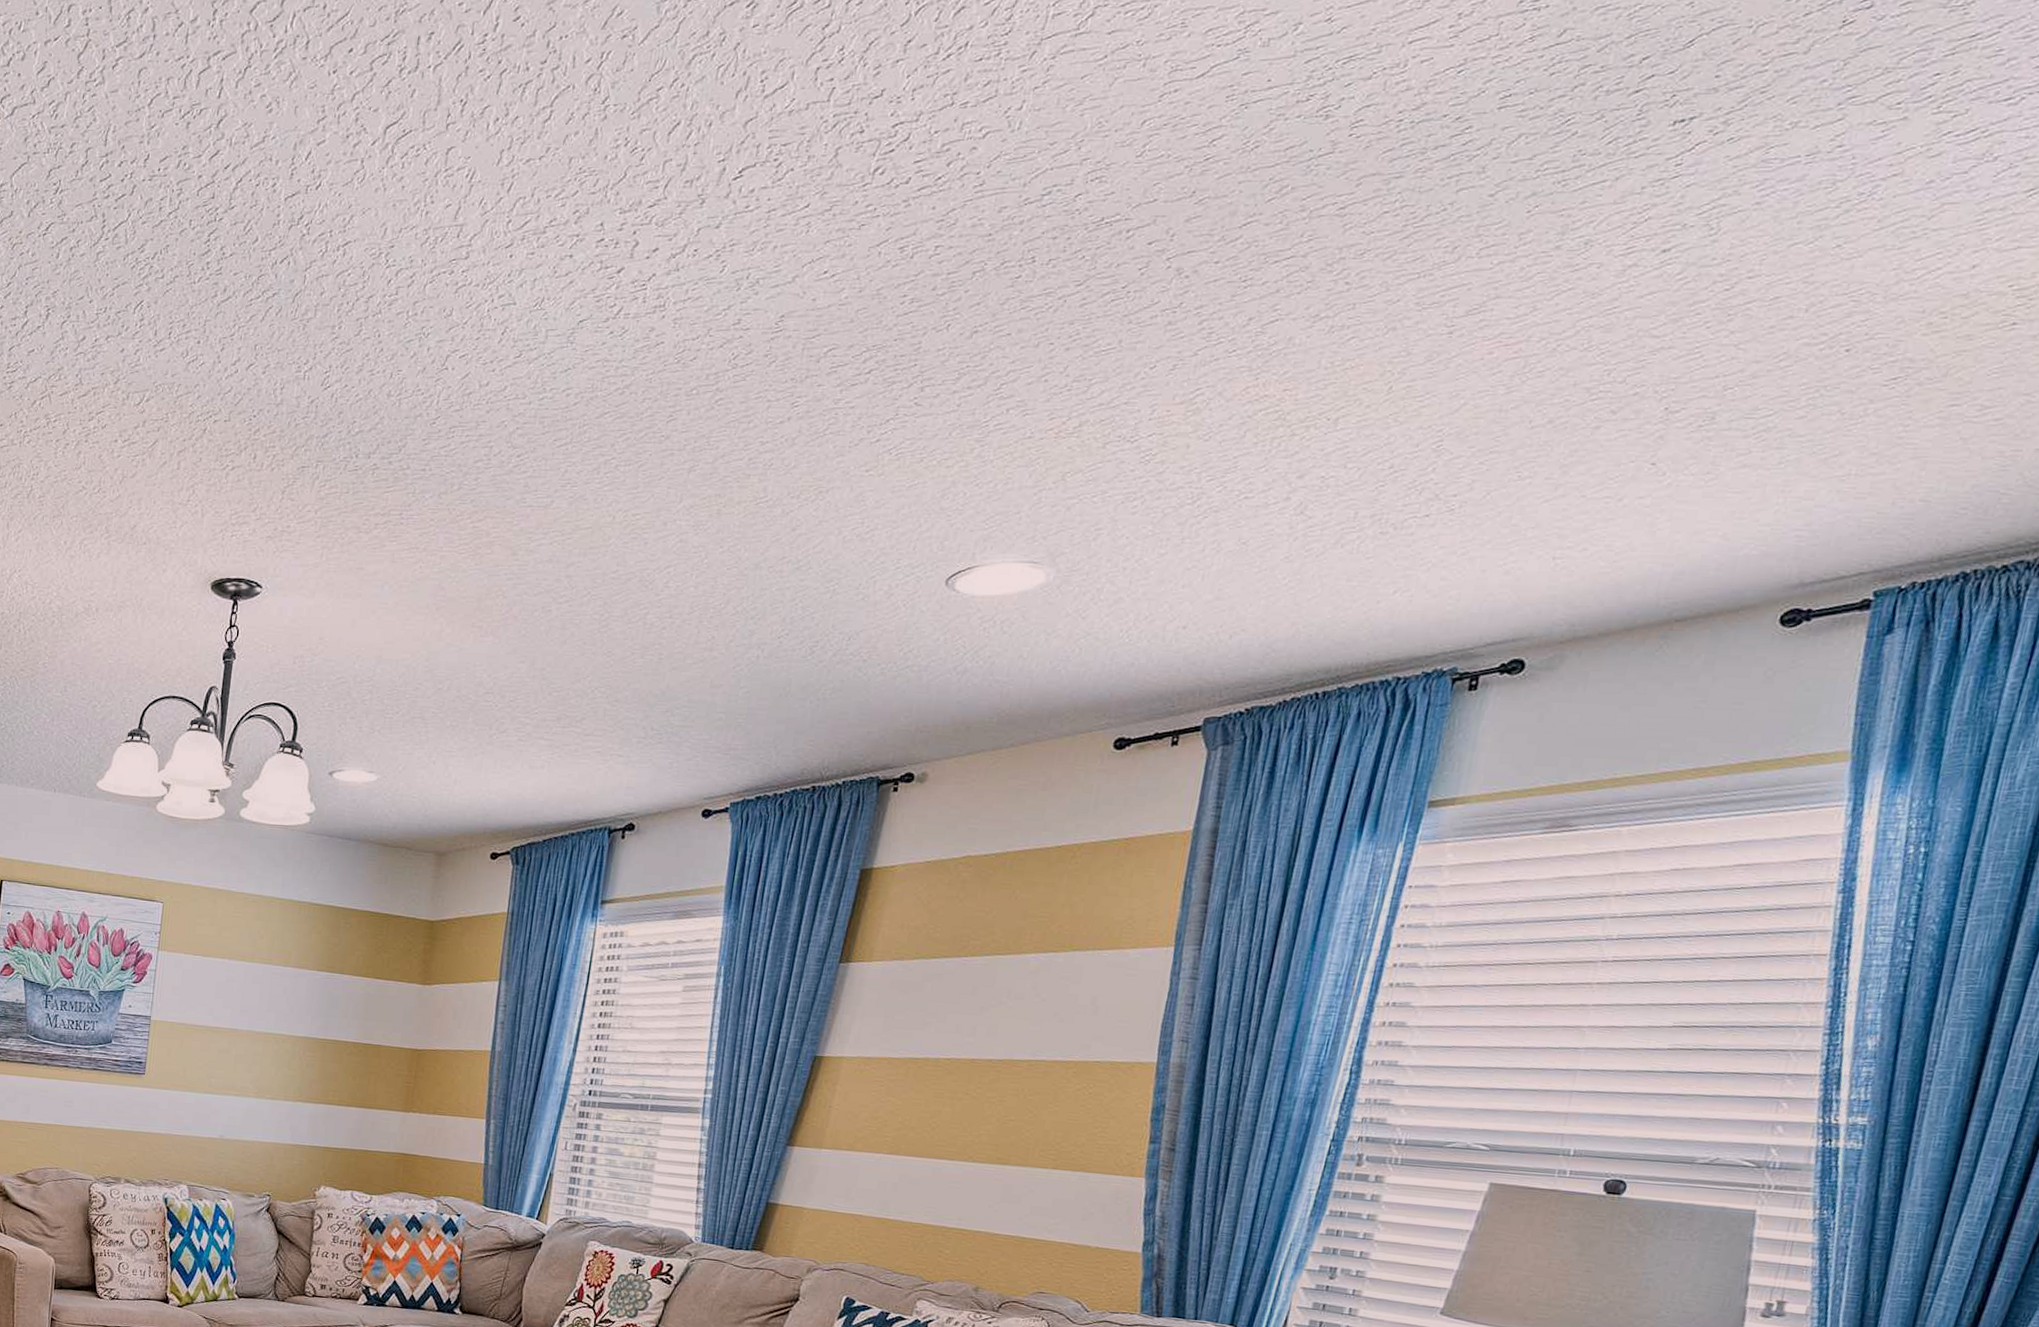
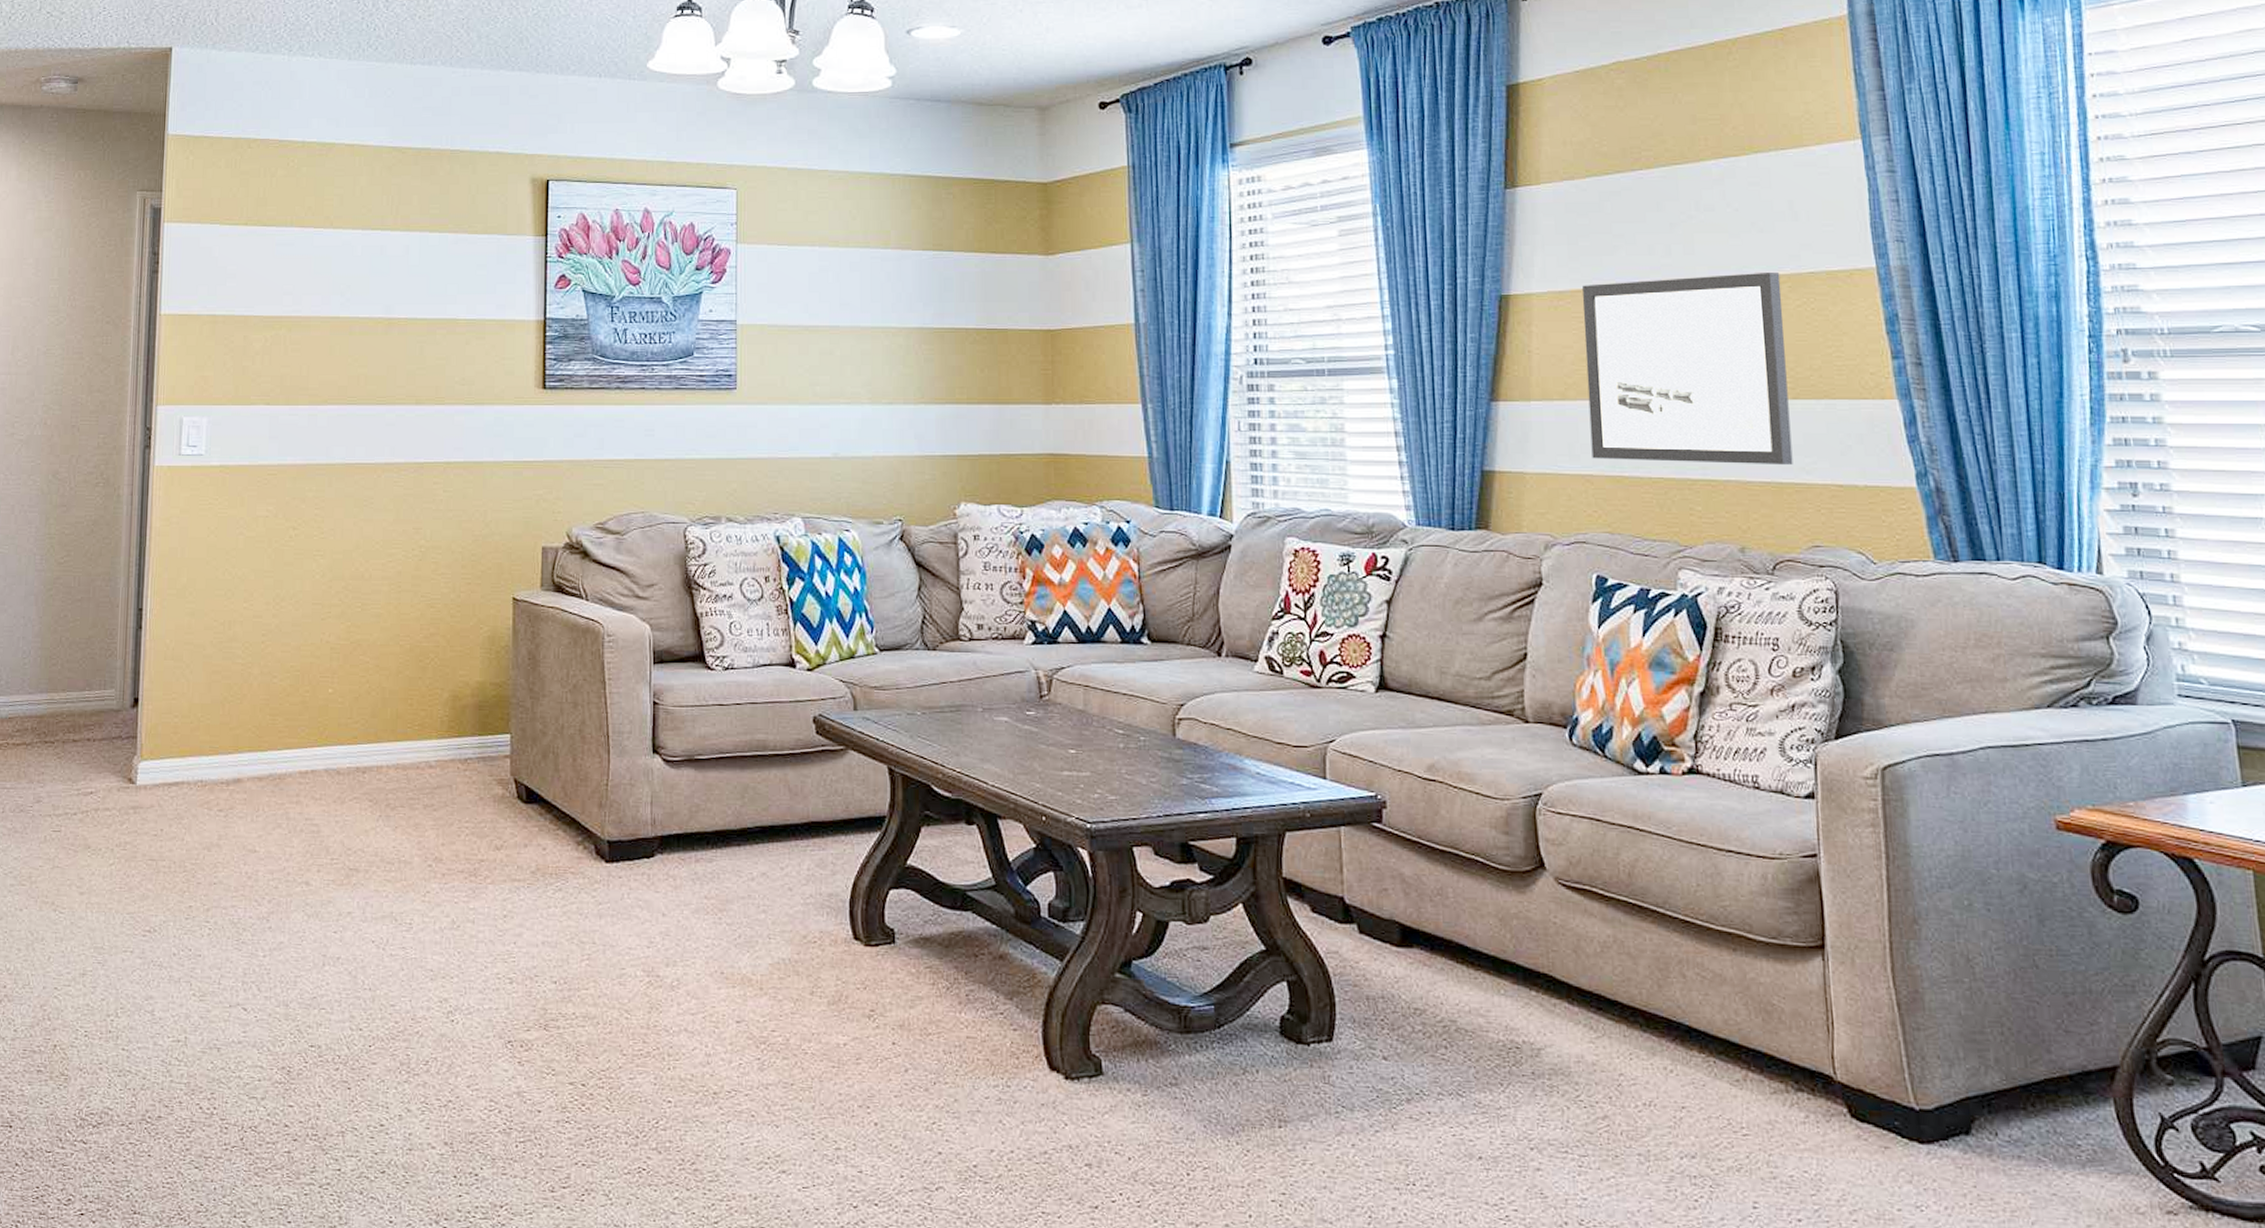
wall art: none [864,1054,1069,1224] -> present [1582,271,1793,466]

